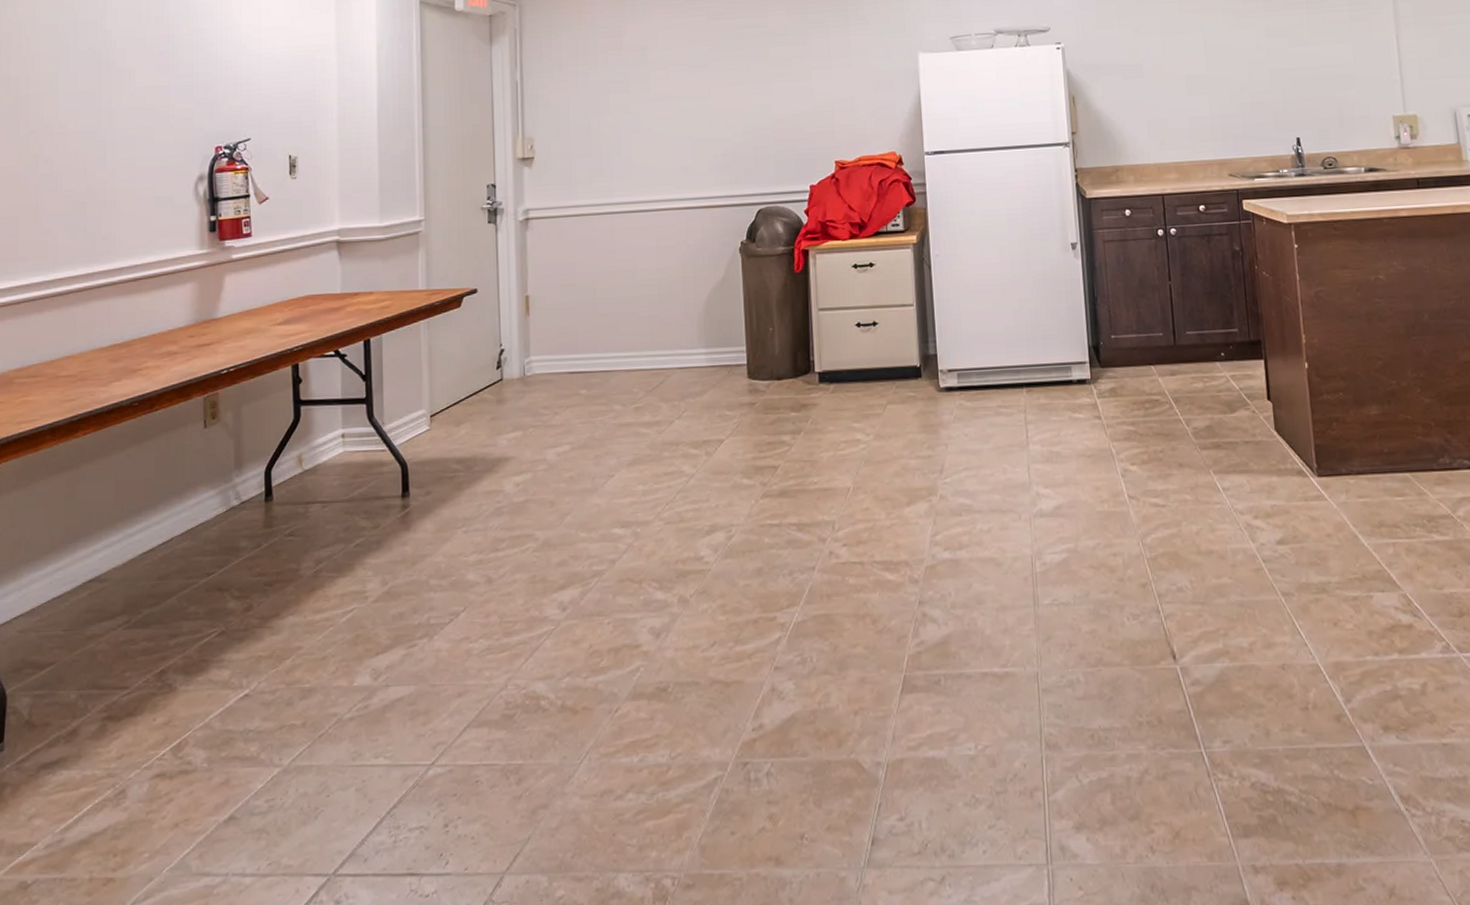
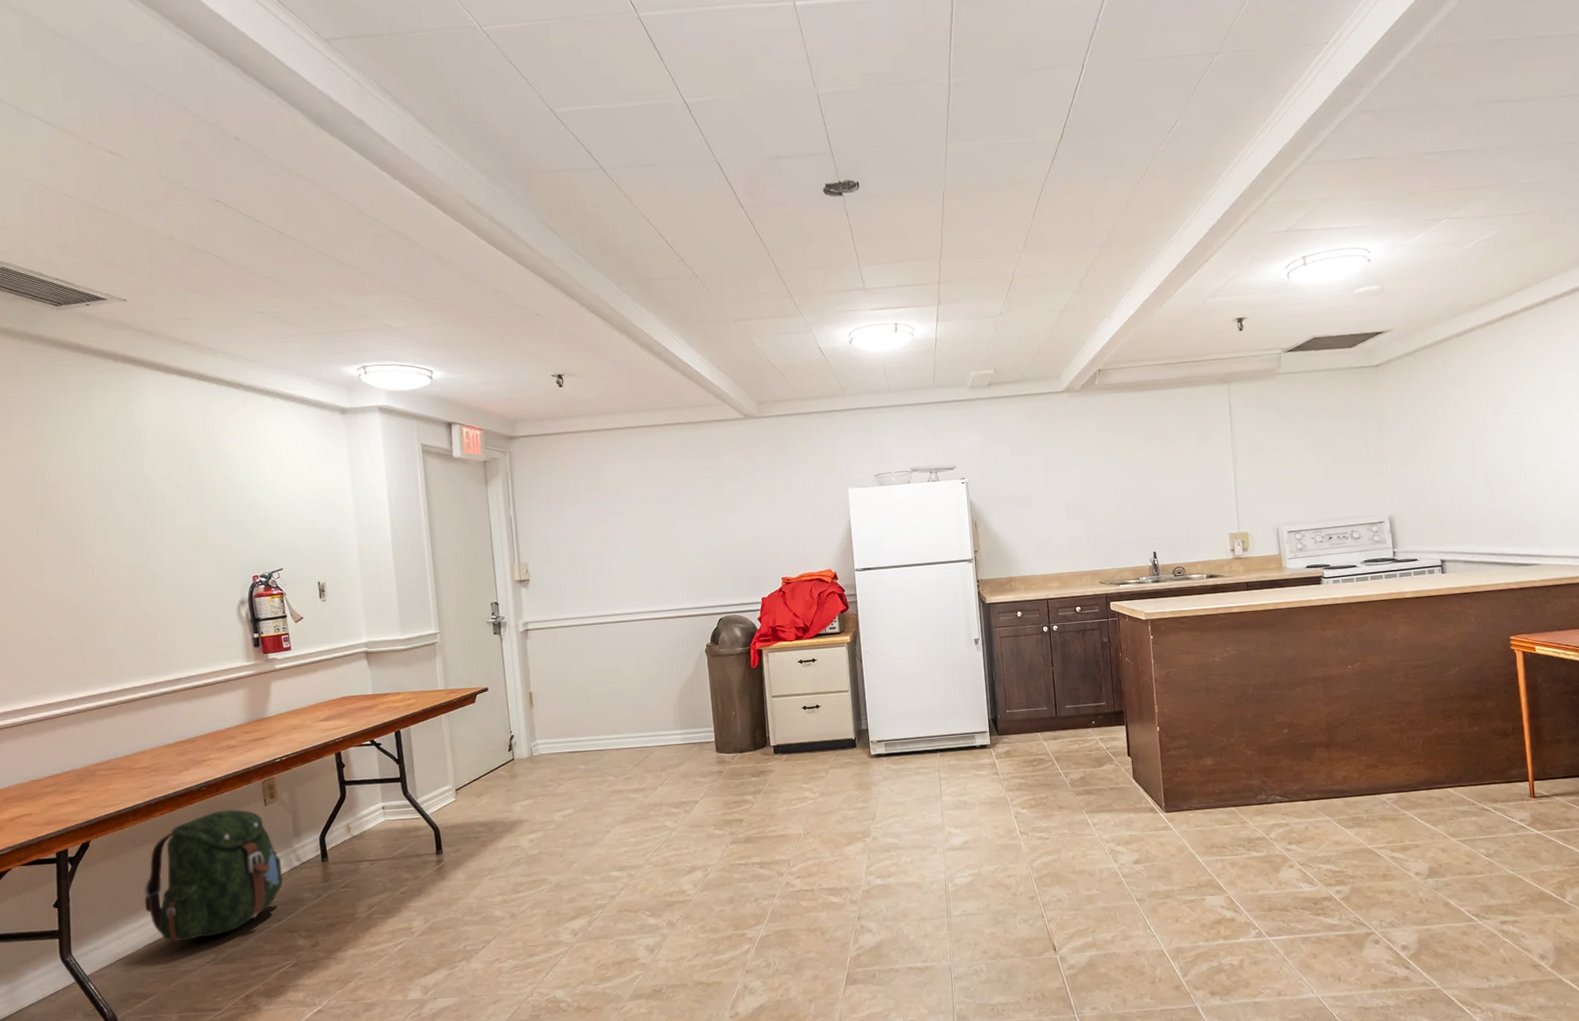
backpack: none [52,431,217,598] -> present [143,809,283,942]

